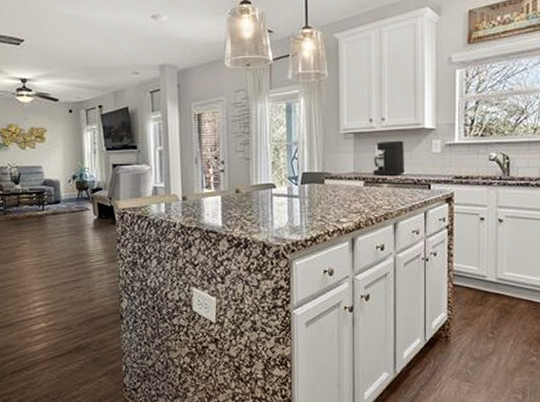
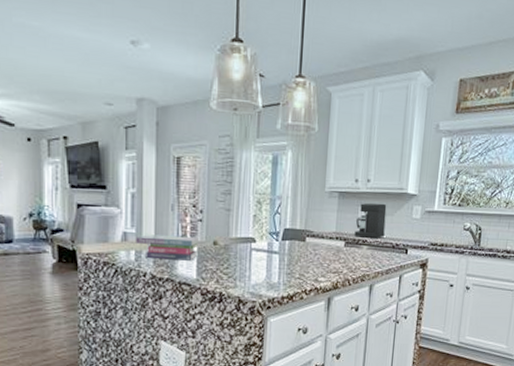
books: none [165,186,222,210] -> present [136,234,198,261]

